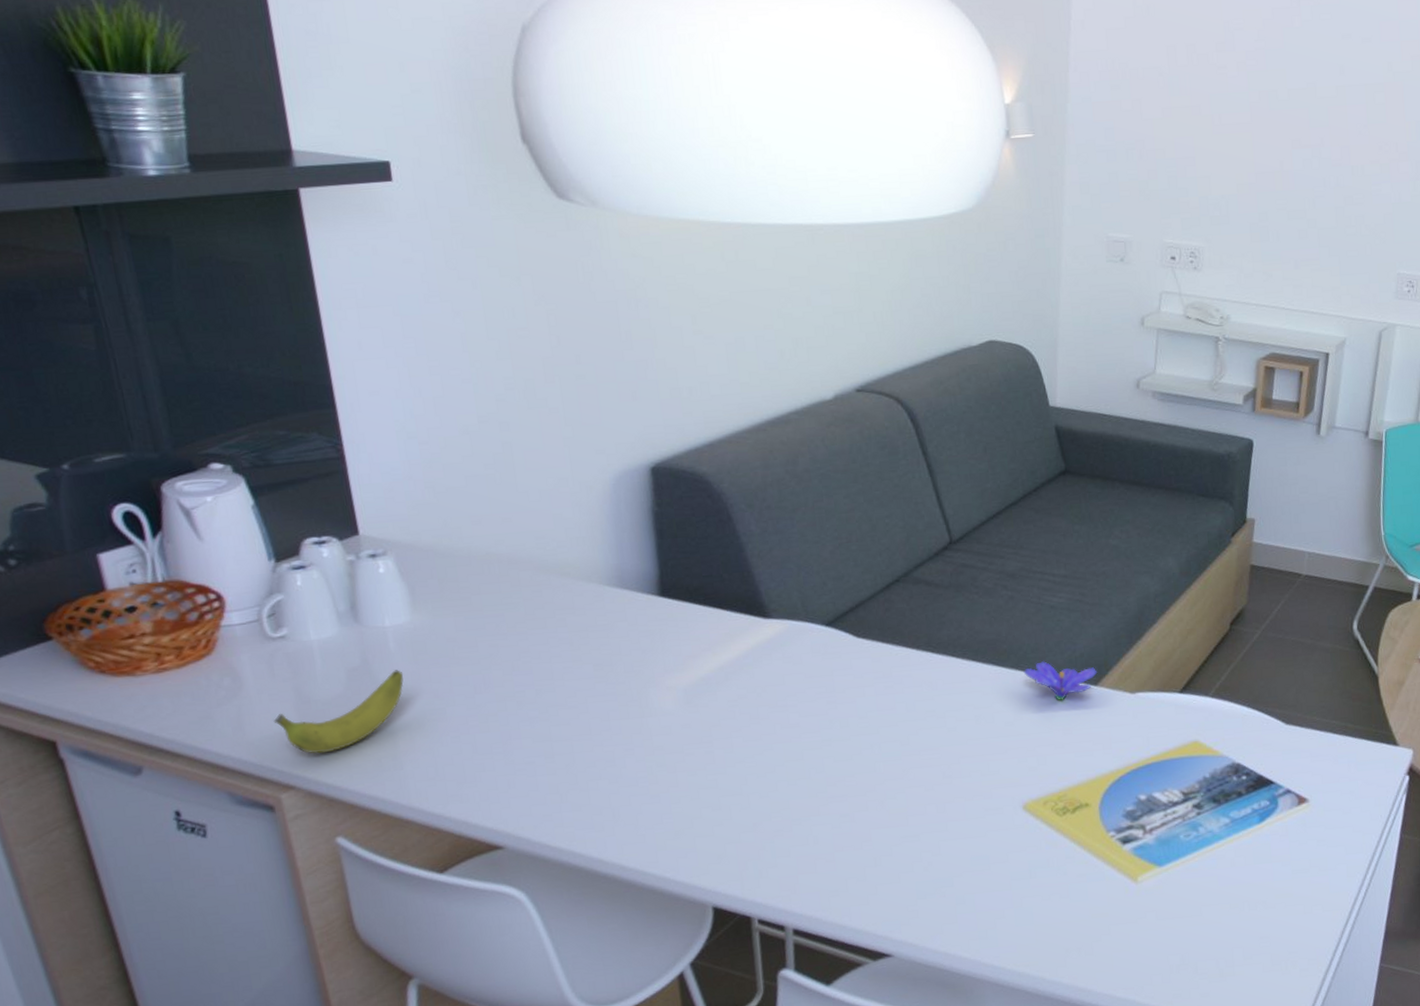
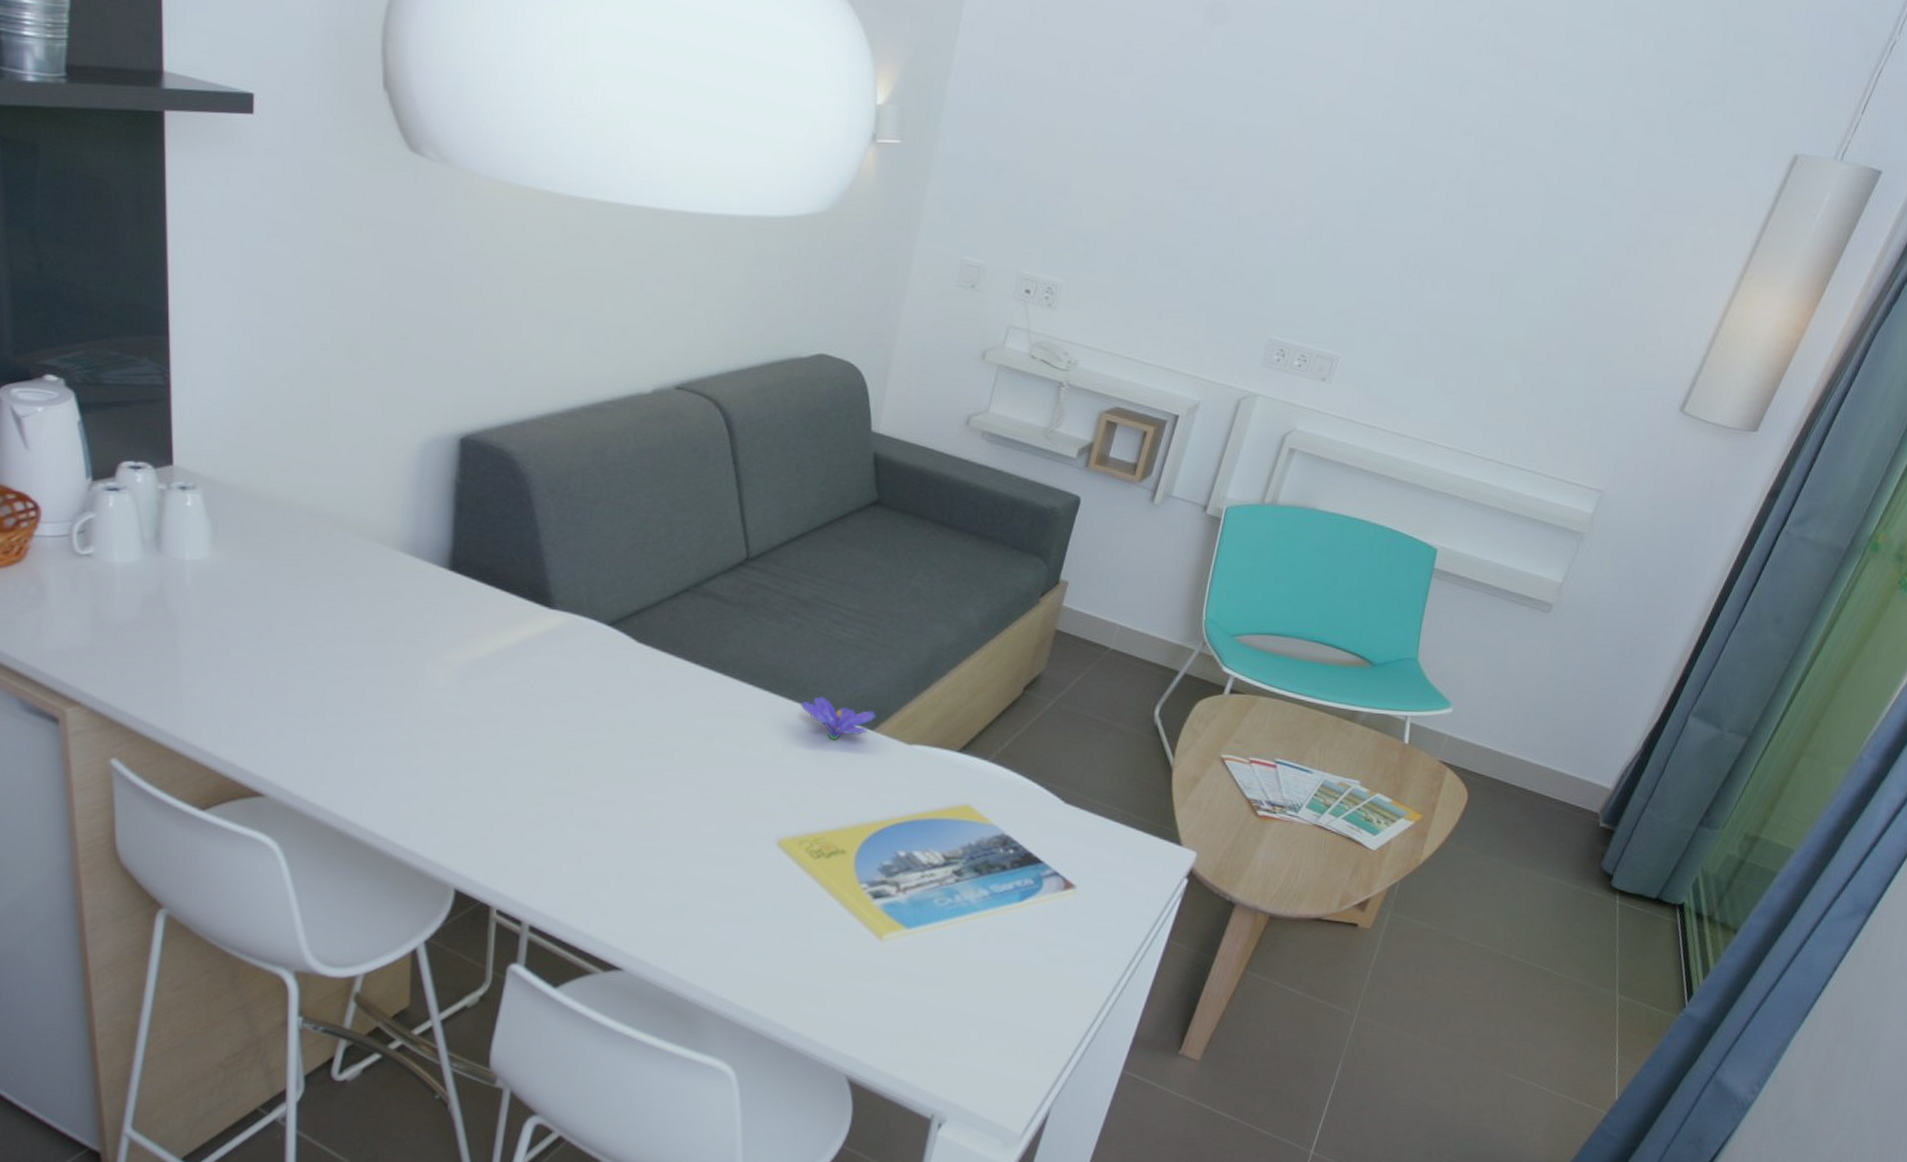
banana: present [273,670,404,754] -> none [69,604,195,675]

